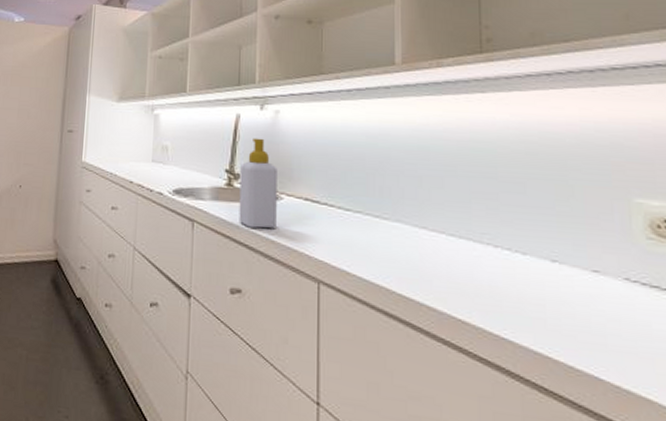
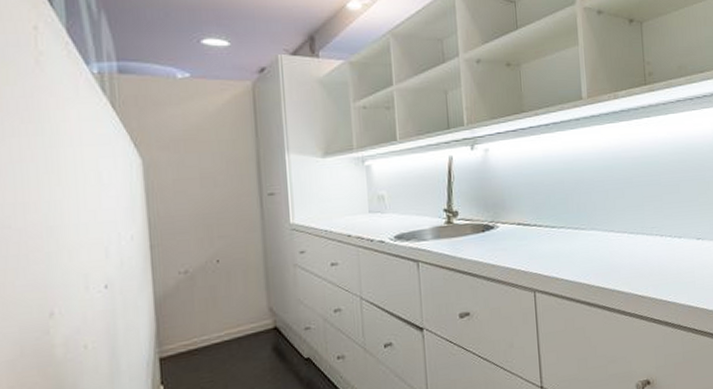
soap bottle: present [239,138,277,229] -> none [457,176,495,258]

